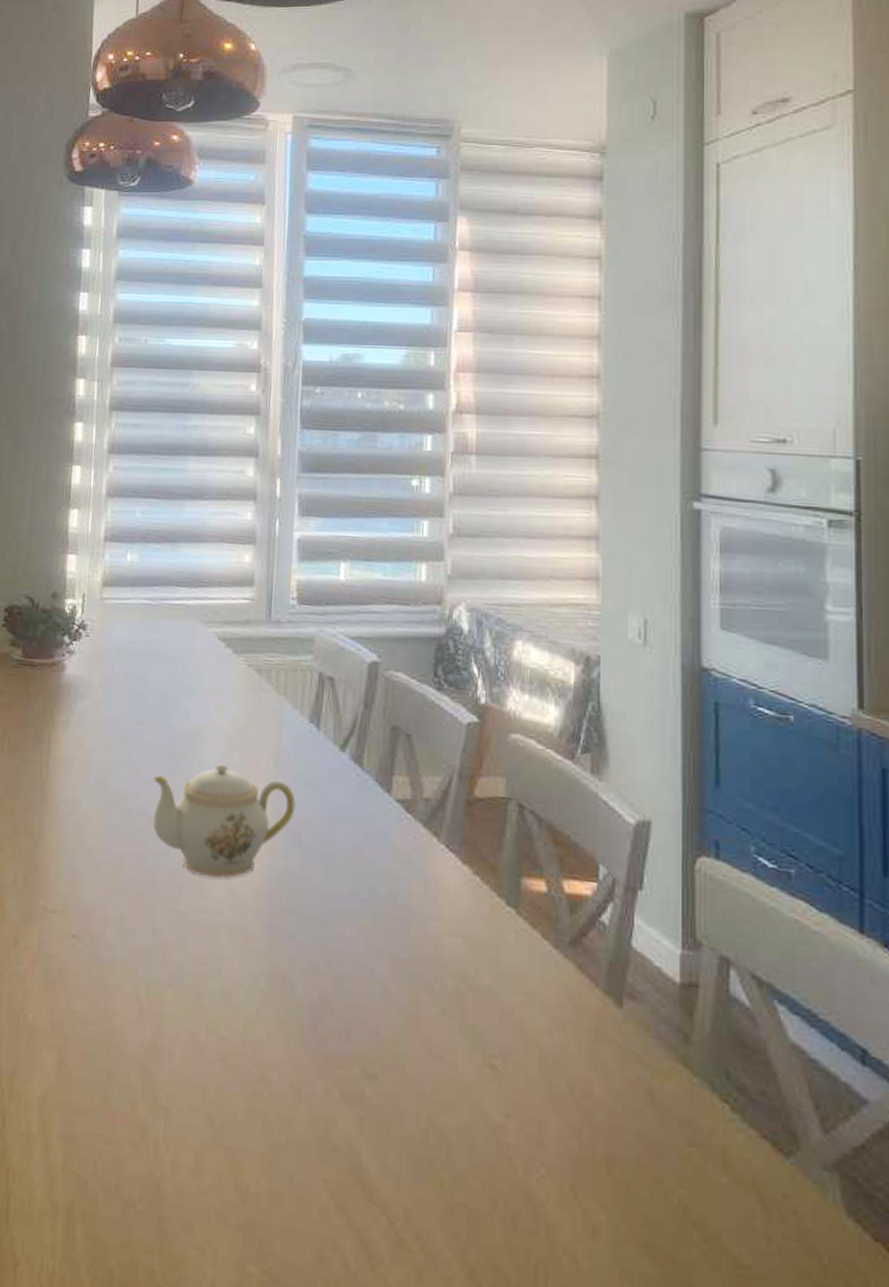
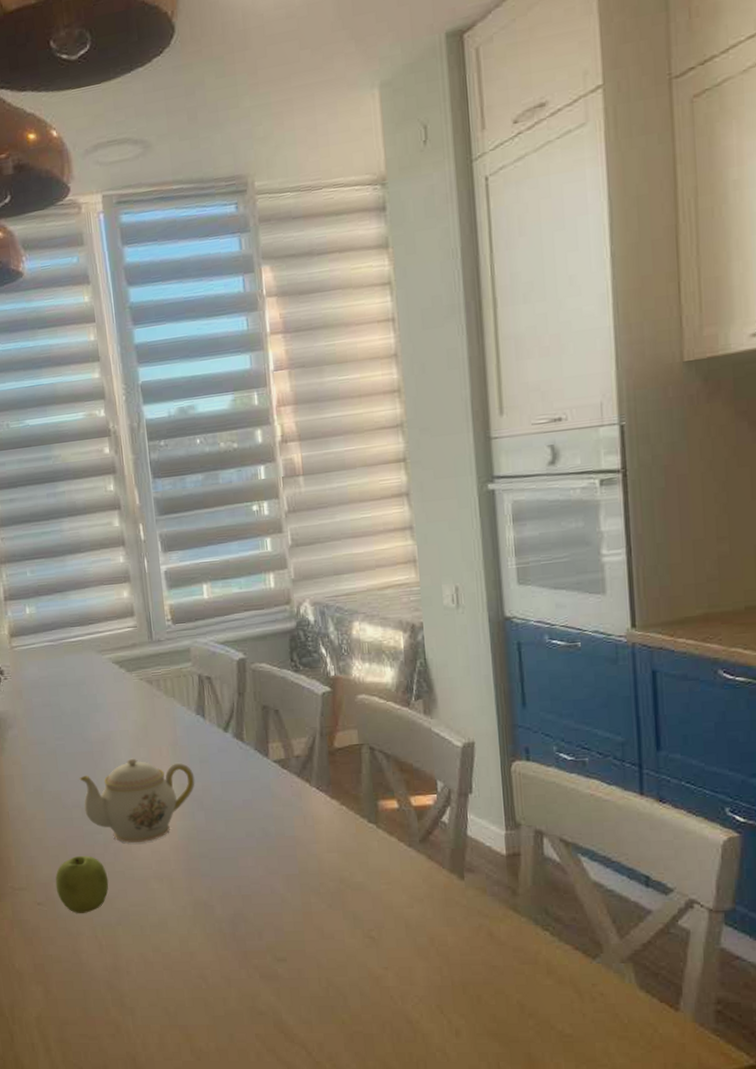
fruit: none [98,880,167,962] -> present [55,856,109,914]

